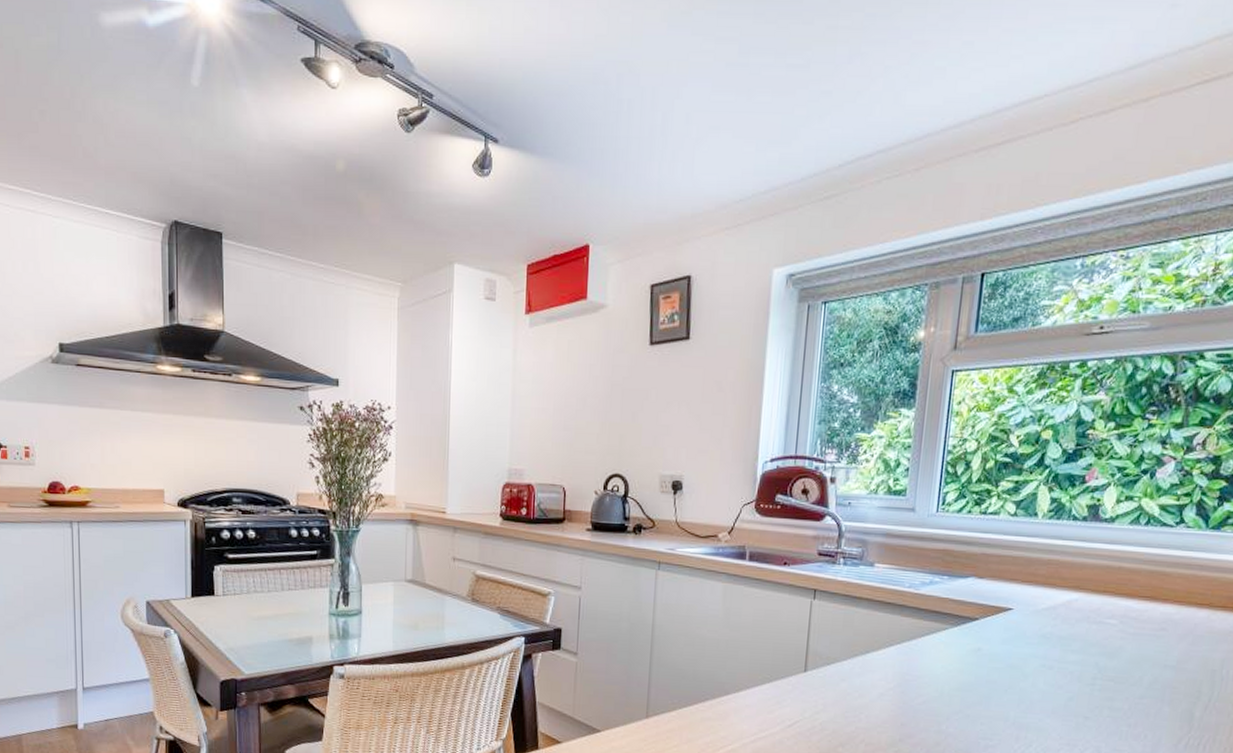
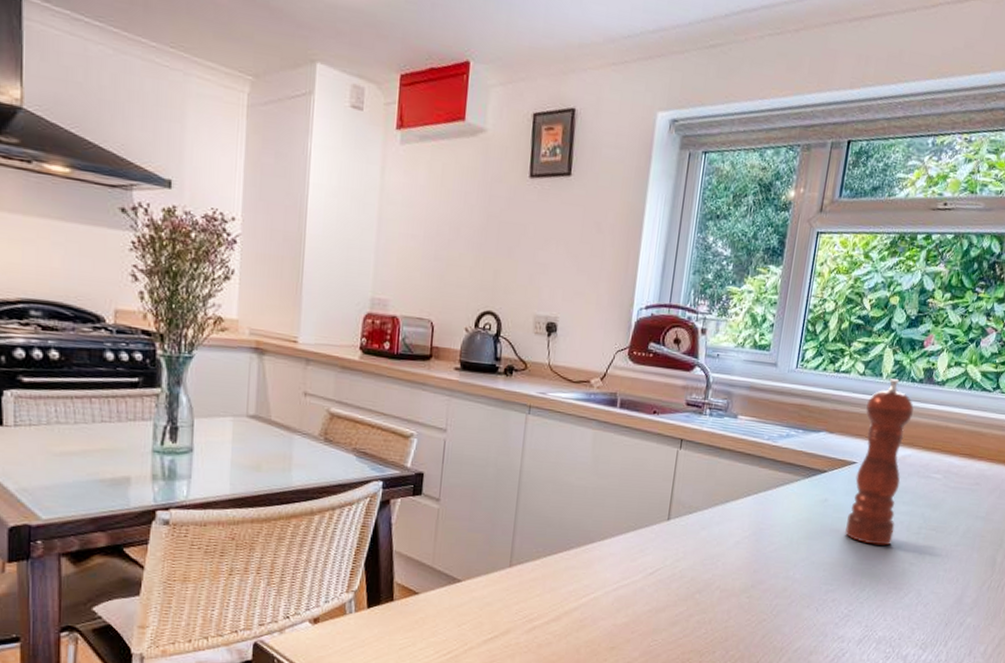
pepper mill: none [1003,518,1078,698] -> present [844,378,914,546]

